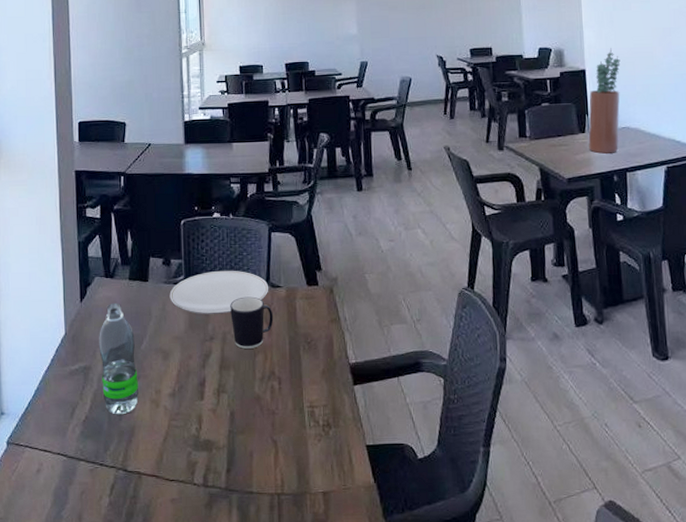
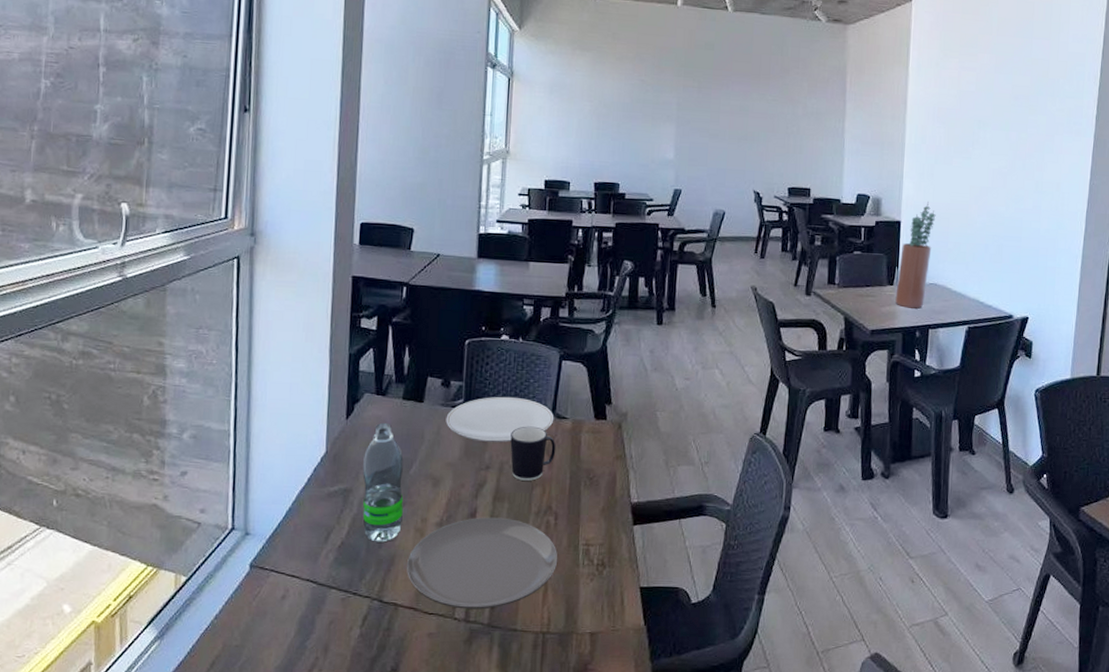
plate: none [146,385,286,475] -> present [407,517,558,610]

